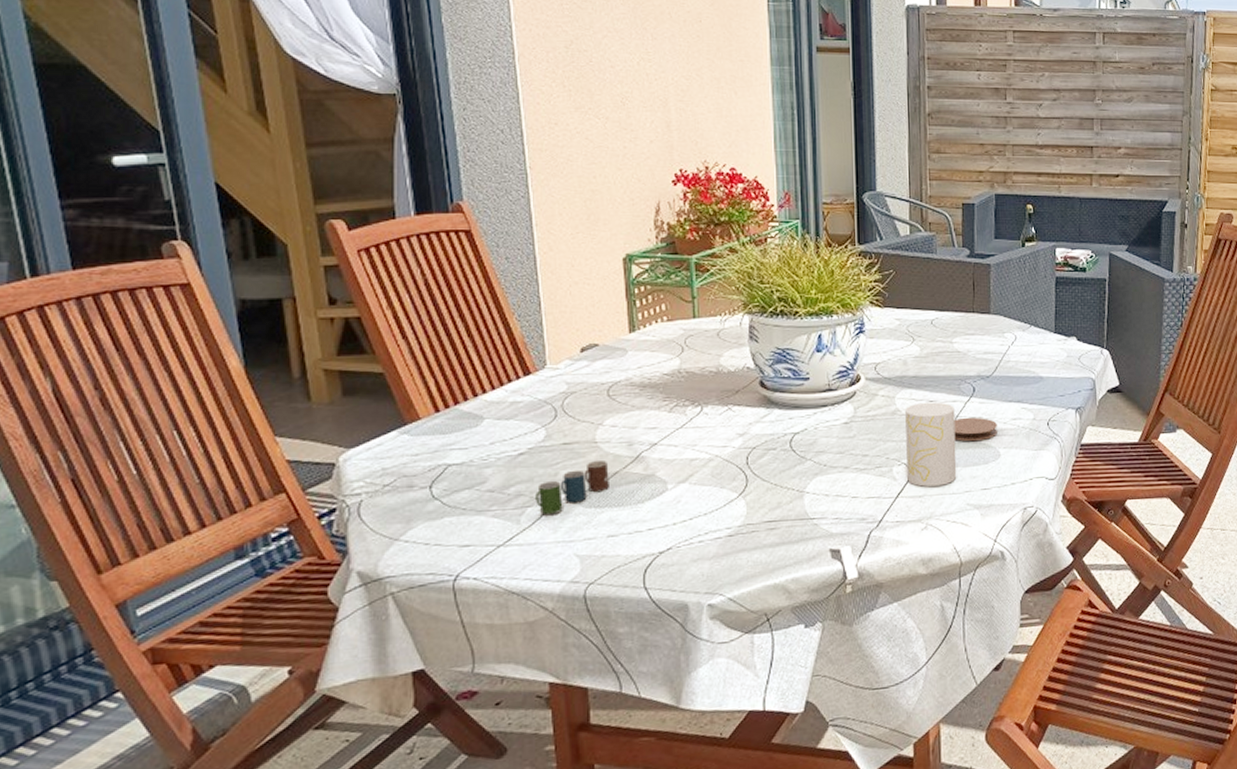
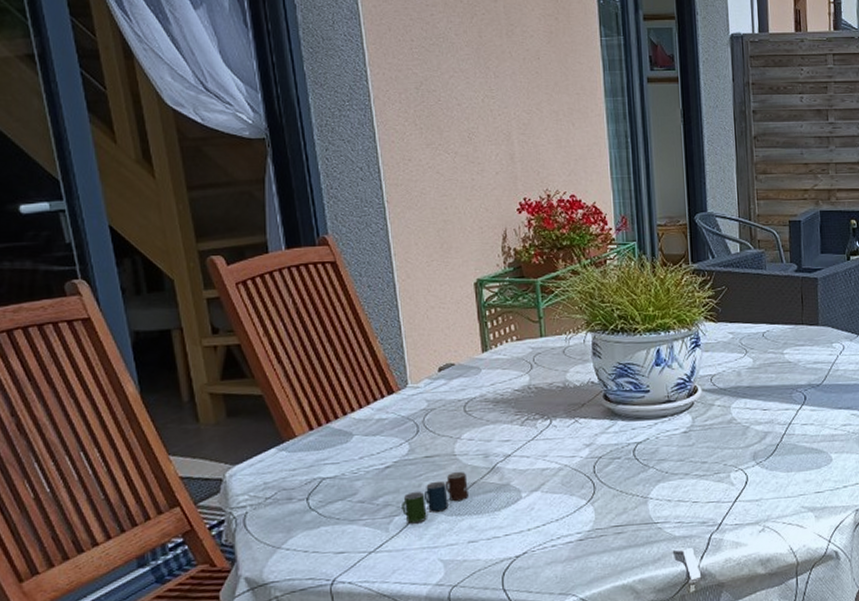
cup: present [905,402,957,487] -> none [740,410,791,491]
coaster: present [954,417,997,441] -> none [787,424,829,447]

